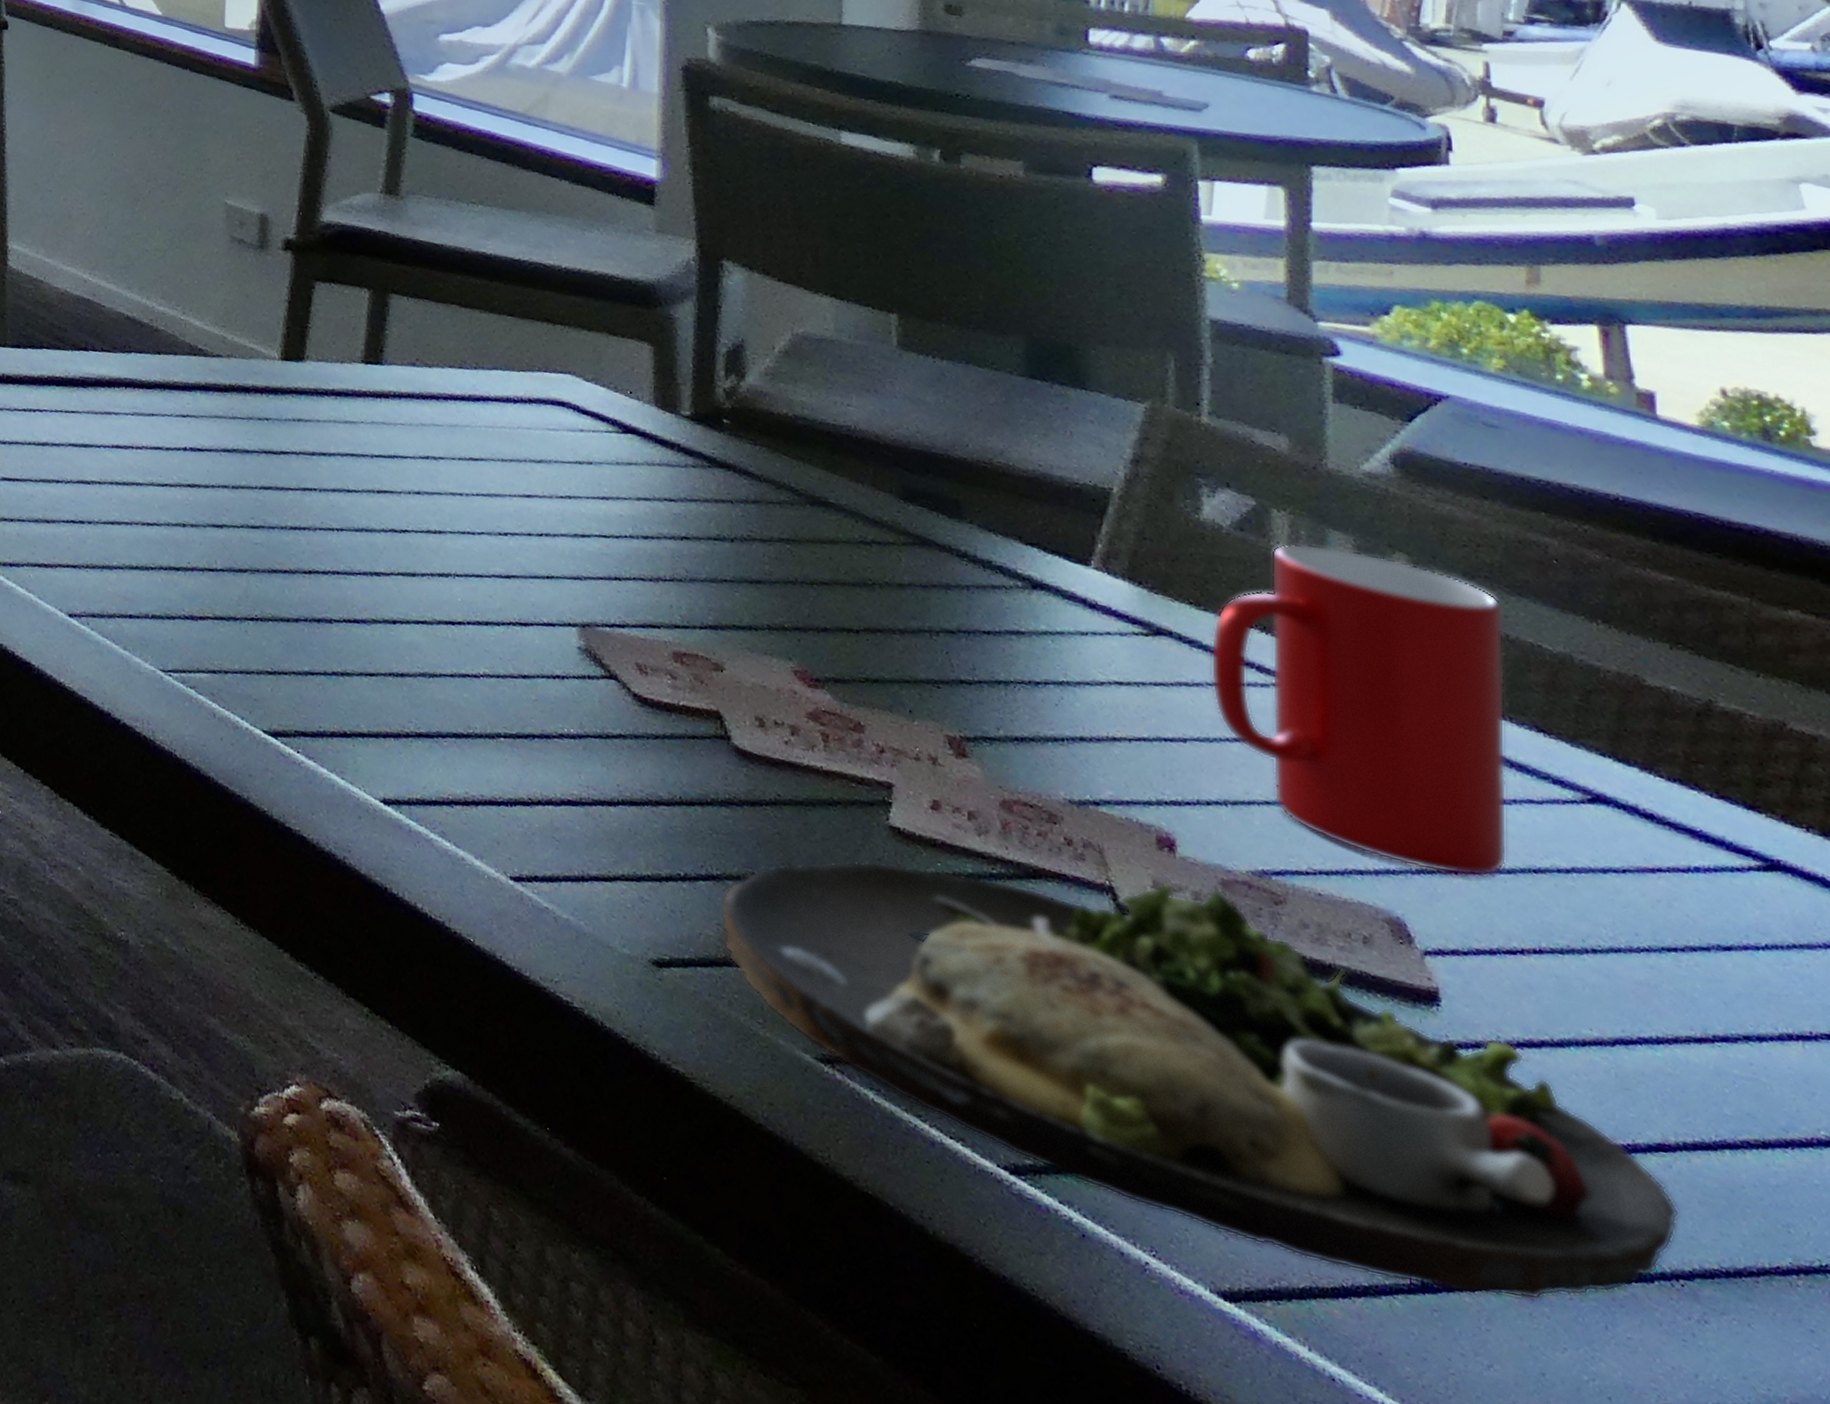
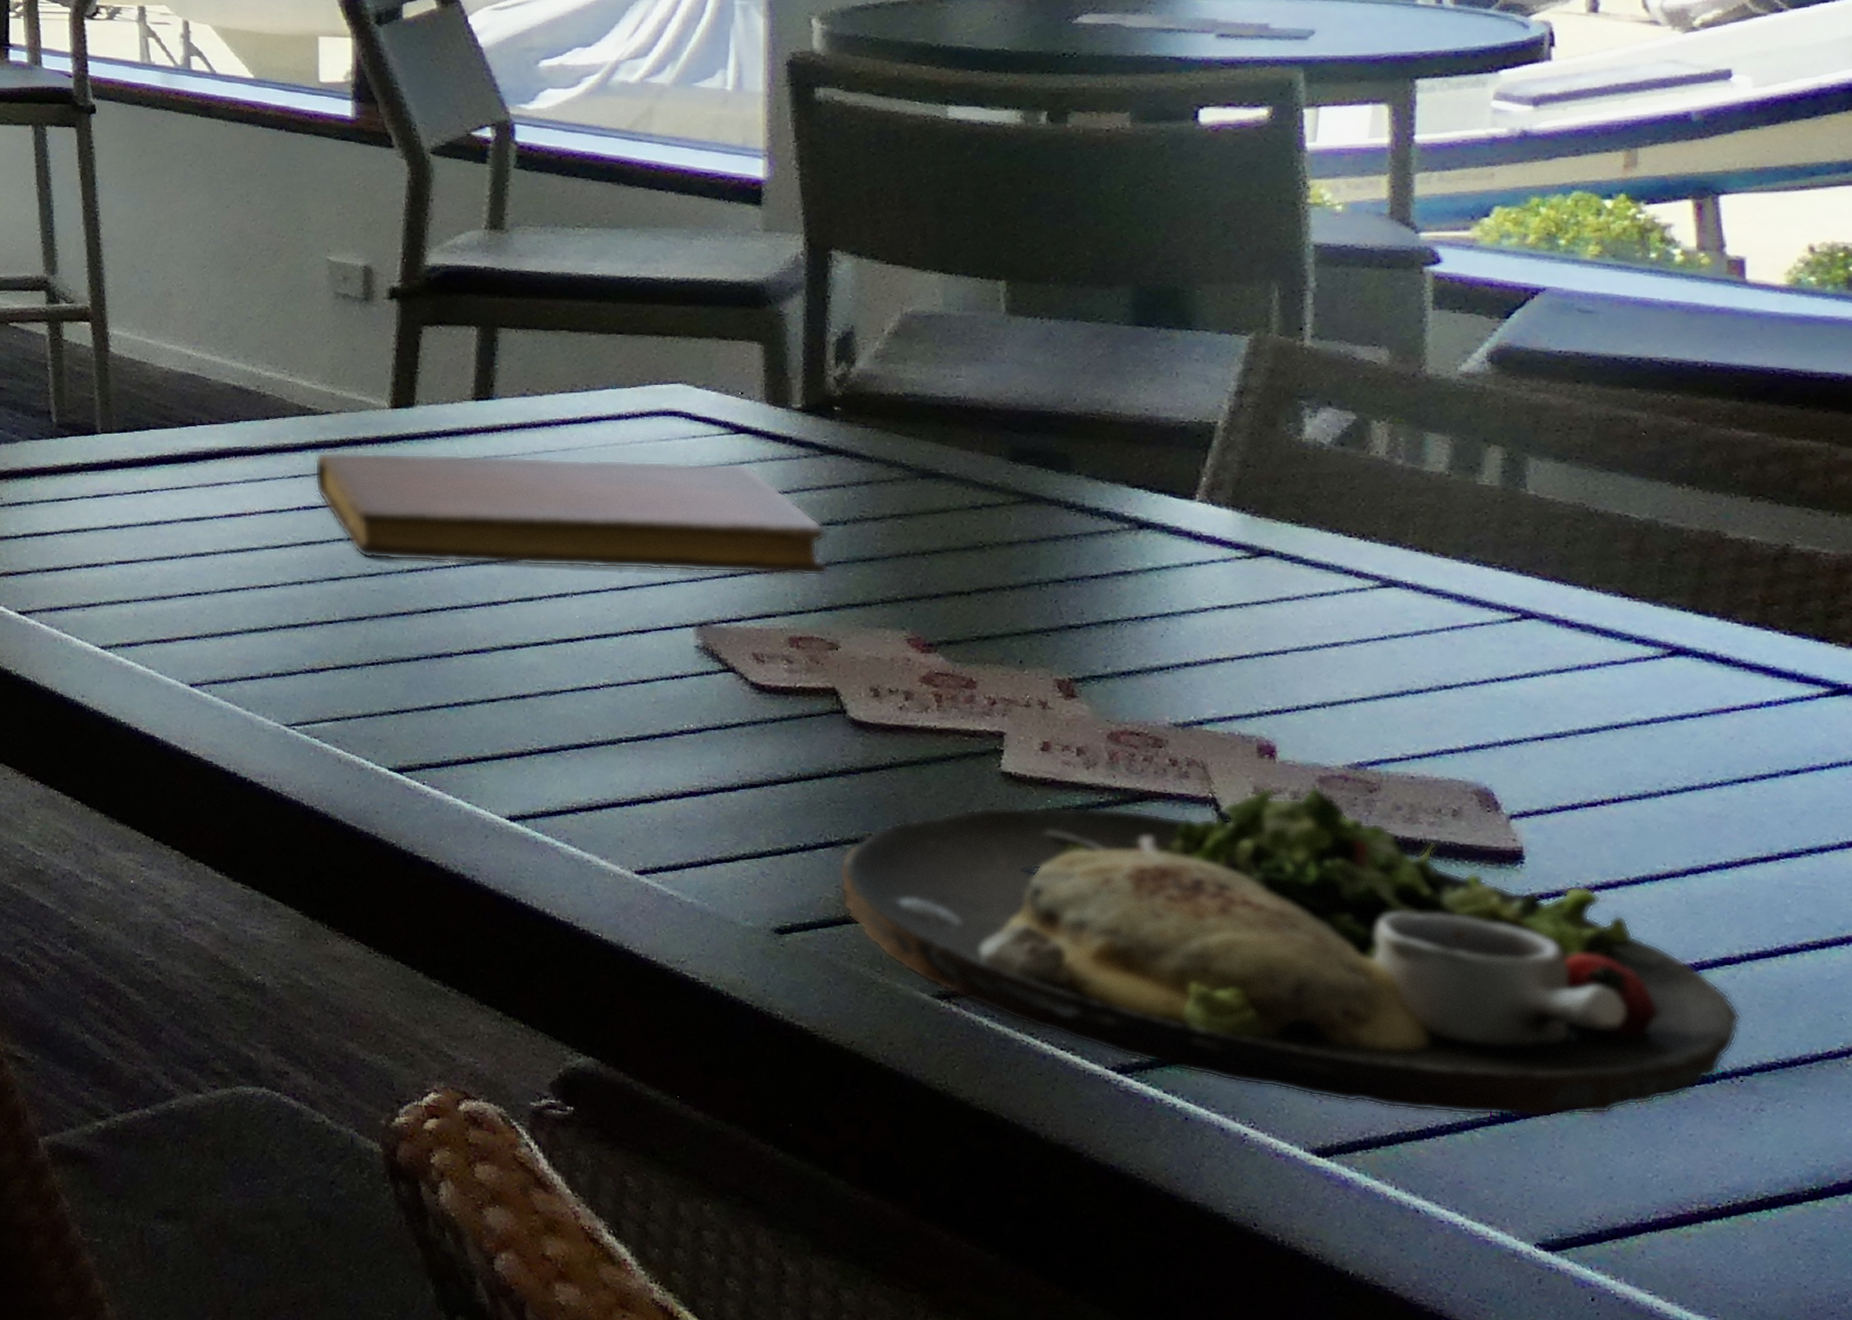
notebook: none [202,395,716,593] -> present [314,451,830,576]
cup: present [1210,543,1507,877] -> none [1311,449,1593,741]

